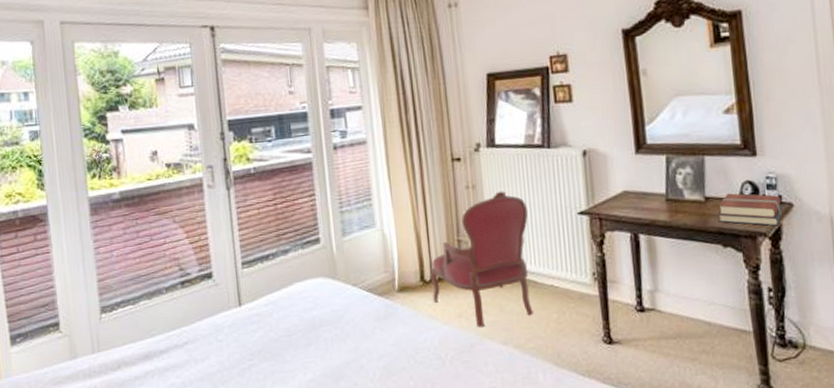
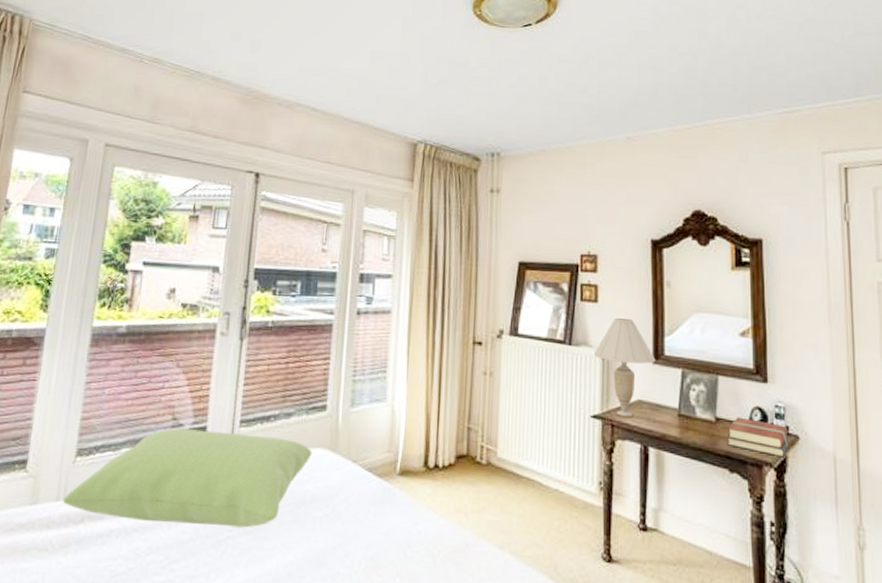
cushion: none [98,273,314,361] -> present [62,428,312,528]
armchair: present [430,191,533,328] -> none [434,382,541,526]
table lamp: none [574,113,638,210] -> present [593,317,656,418]

